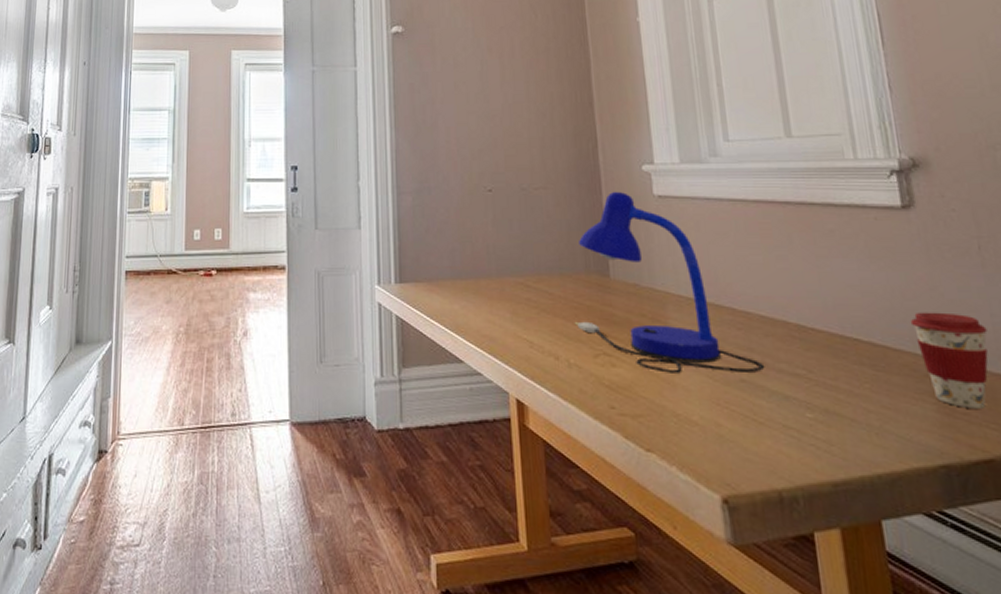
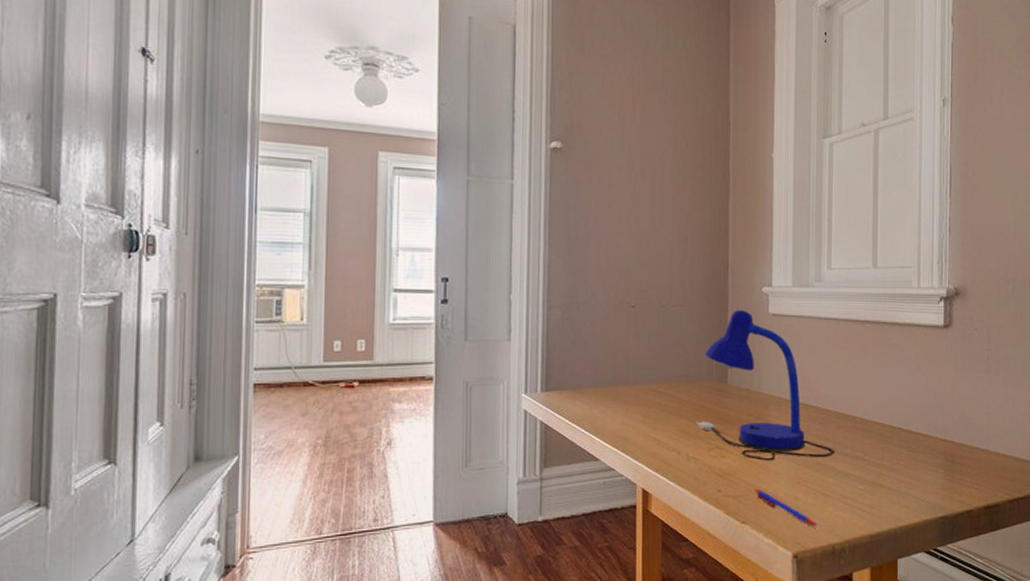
pen: none [658,408,754,466] -> present [754,488,819,528]
coffee cup: present [910,312,988,409] -> none [936,406,983,475]

